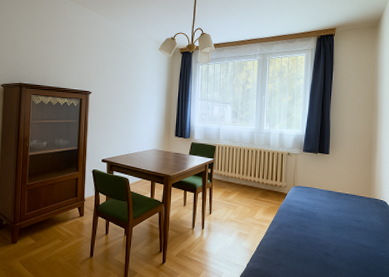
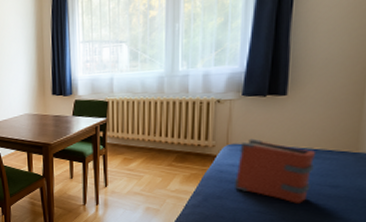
book: none [299,183,347,233] -> present [235,138,317,203]

